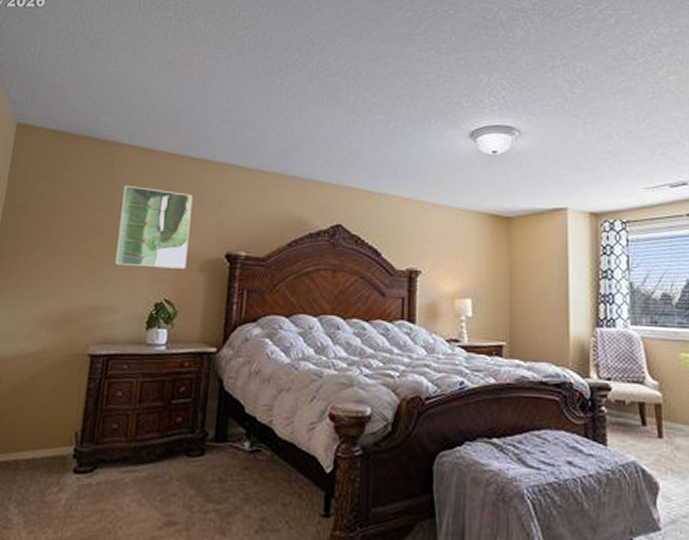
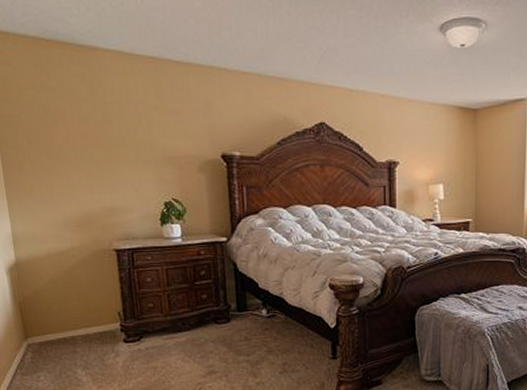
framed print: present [115,186,193,269] -> none [111,92,187,171]

